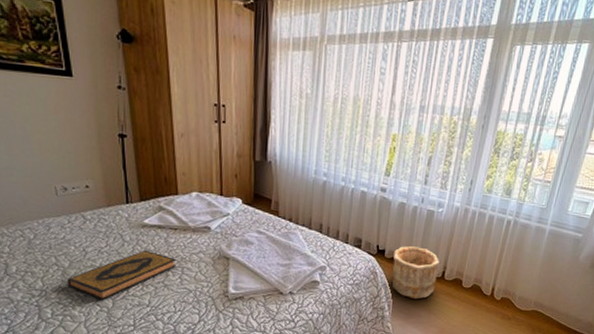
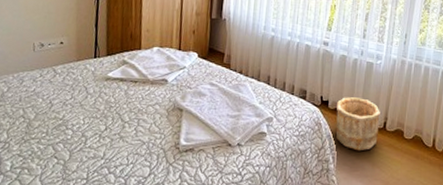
hardback book: present [67,250,177,301] -> none [30,102,134,153]

